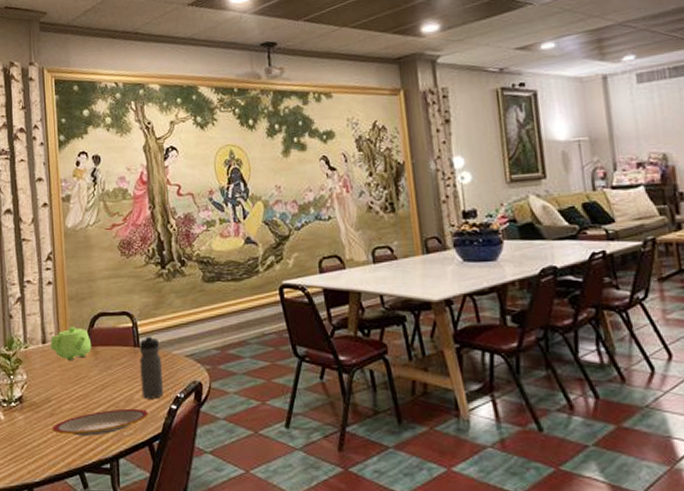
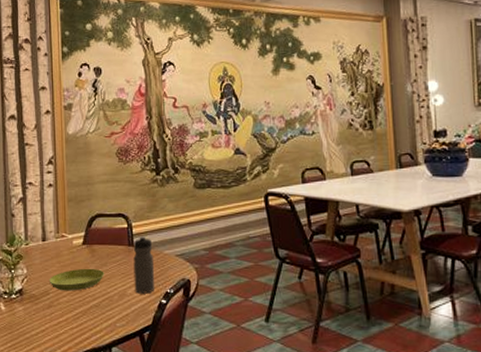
teapot: present [50,326,92,361] -> none [49,226,89,258]
saucer: none [50,372,109,398] -> present [49,268,104,291]
plate: present [52,409,149,436] -> none [50,303,141,326]

